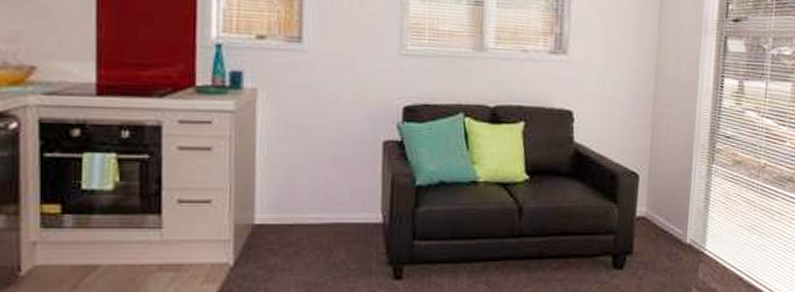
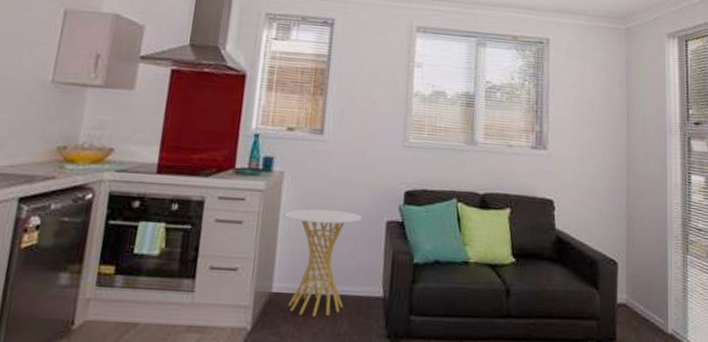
side table: none [262,130,356,247] -> present [284,209,363,316]

